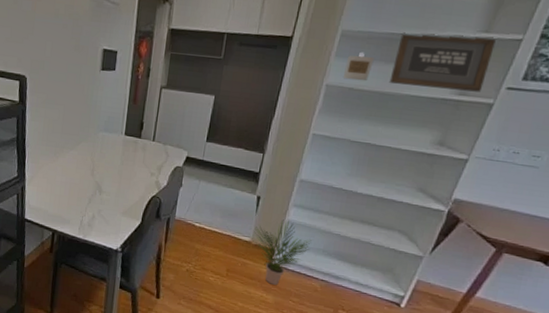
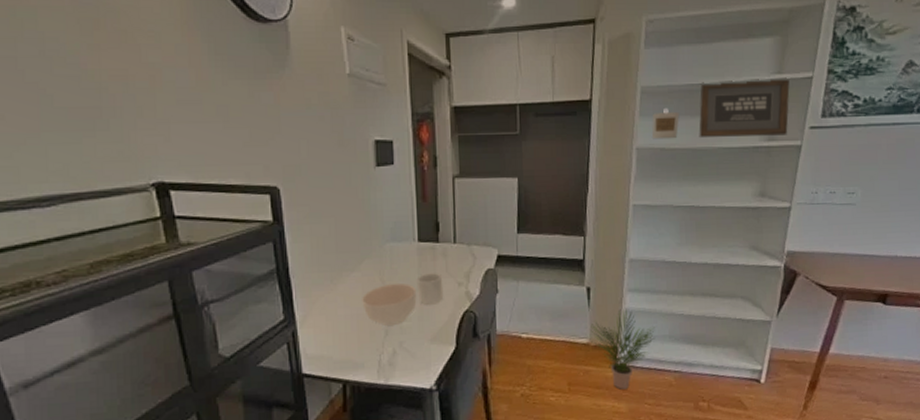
bowl: none [75,164,118,197] -> present [362,282,417,327]
mug: none [118,161,140,187] -> present [416,273,444,306]

